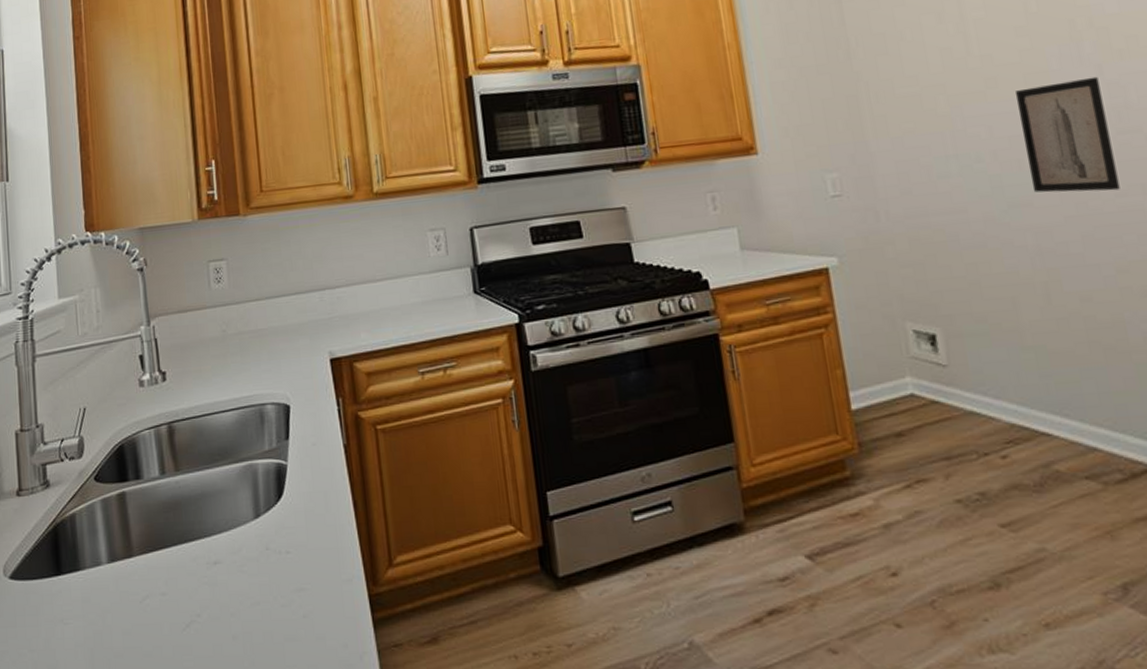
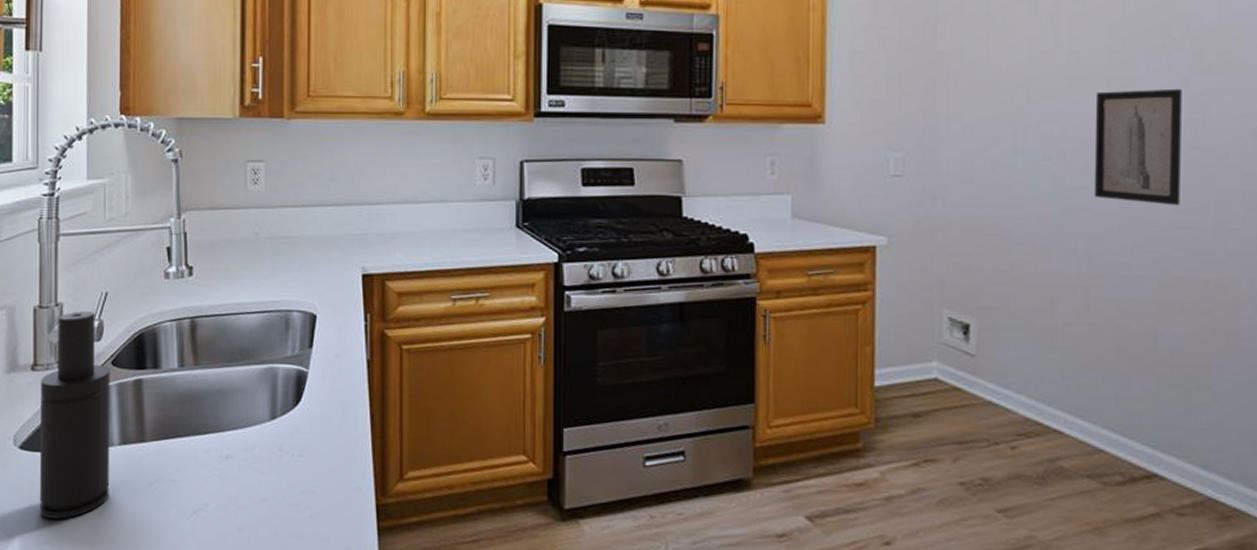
soap dispenser: none [27,429,102,649] -> present [39,311,110,519]

